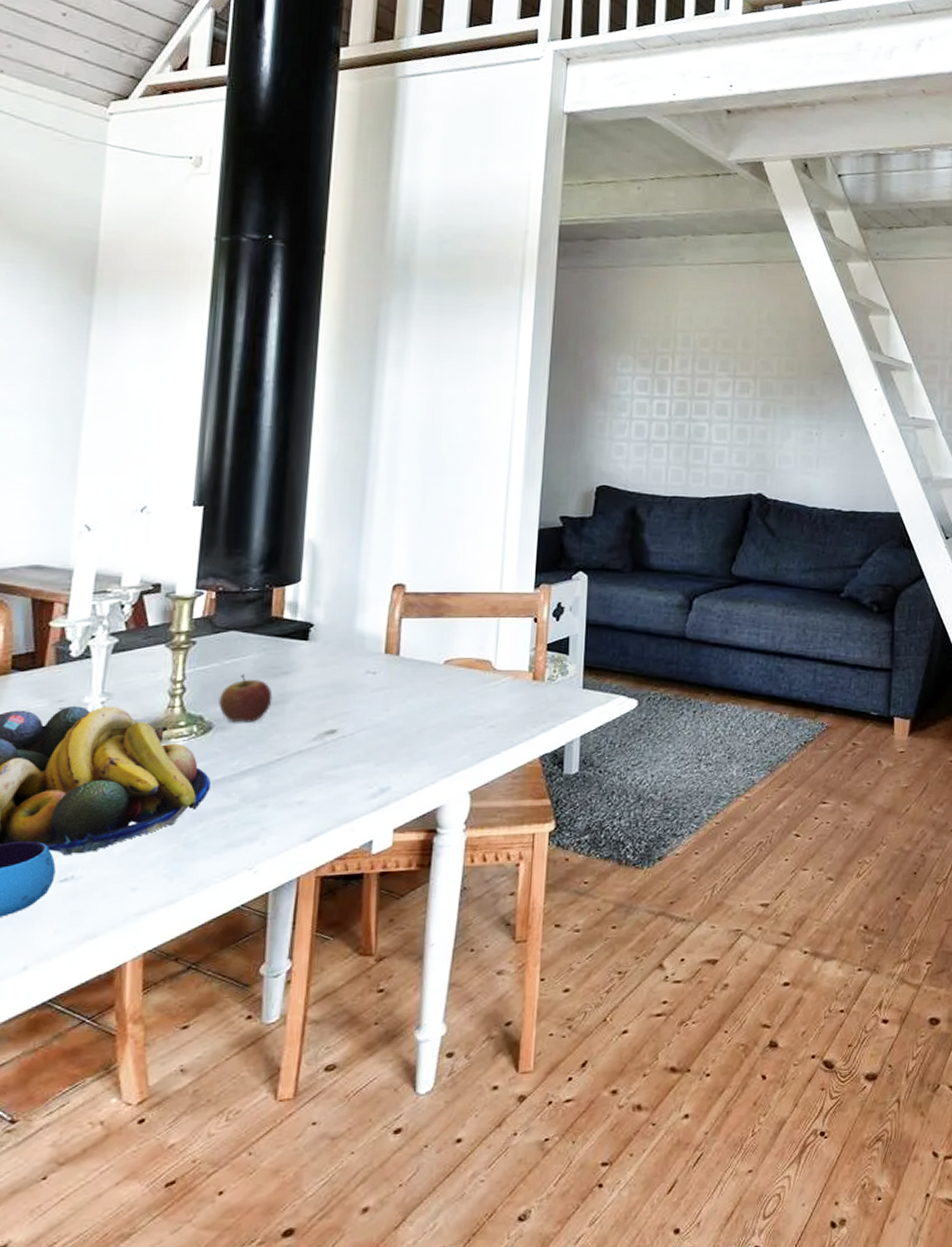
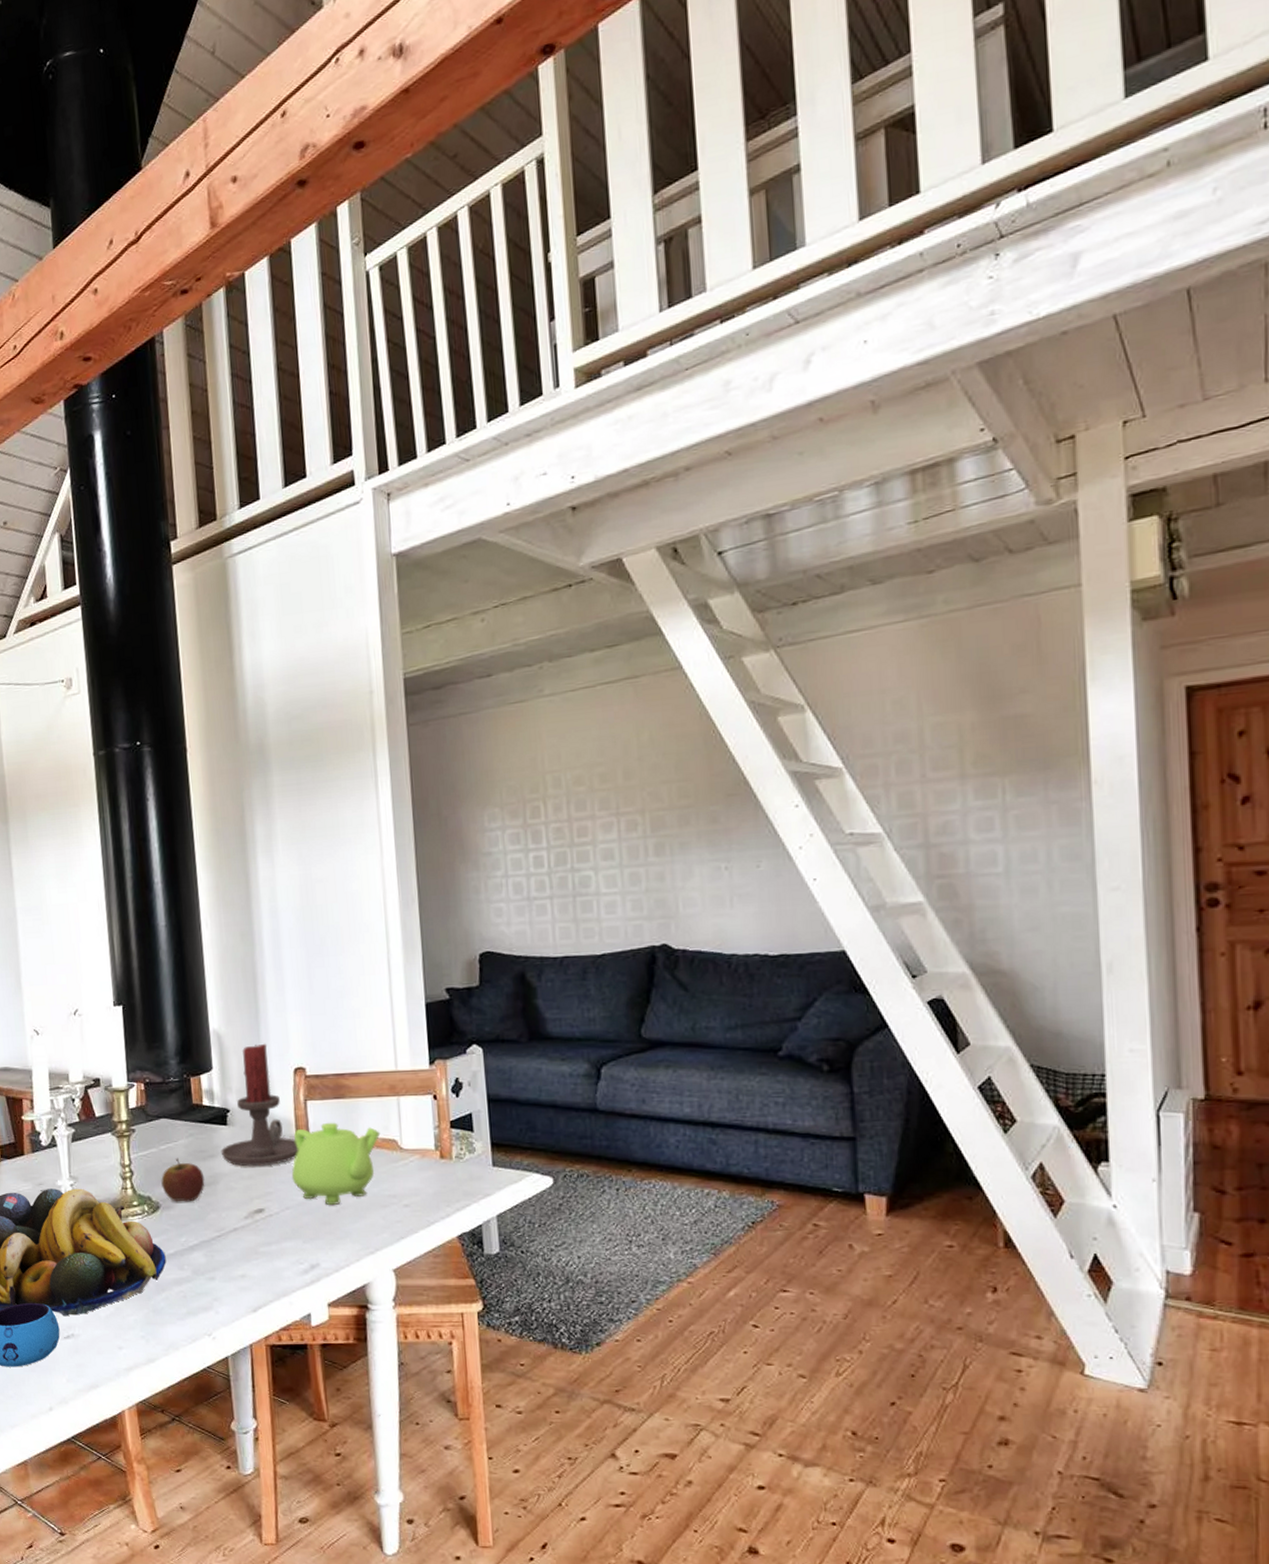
candle holder: none [296,557,386,685] -> present [220,1043,299,1167]
teapot: none [373,641,476,726] -> present [291,1122,381,1205]

